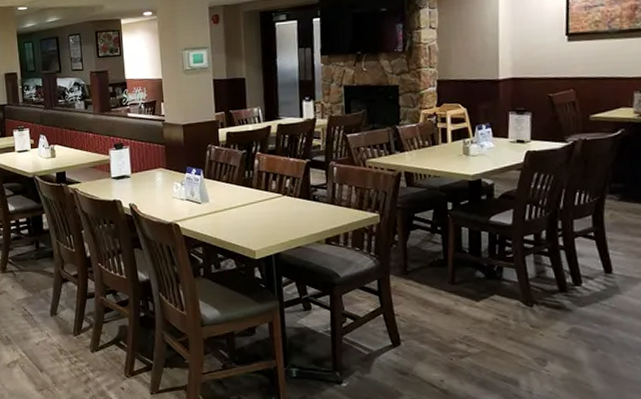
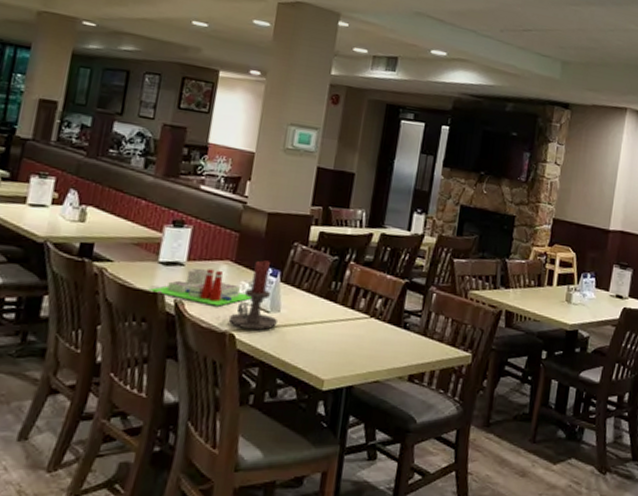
architectural model: none [109,177,185,205] -> present [148,267,252,306]
candle holder: none [171,163,210,218] -> present [228,260,279,330]

